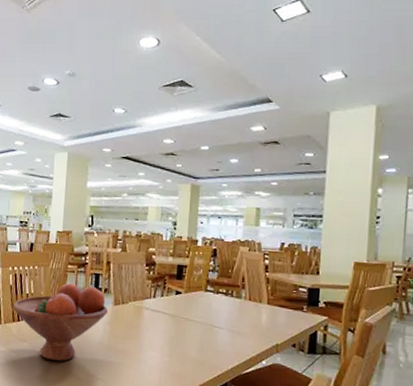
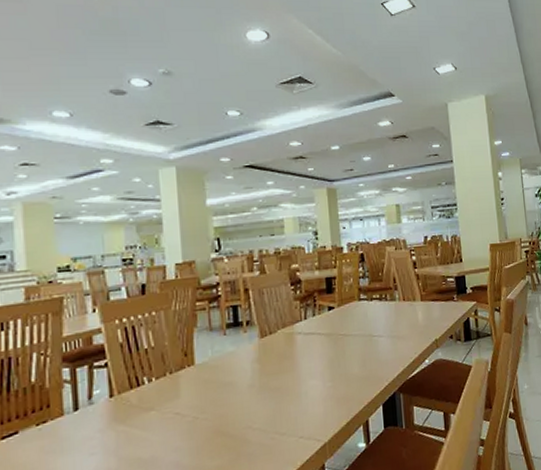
fruit bowl: present [13,282,108,361] -> none [127,322,254,424]

